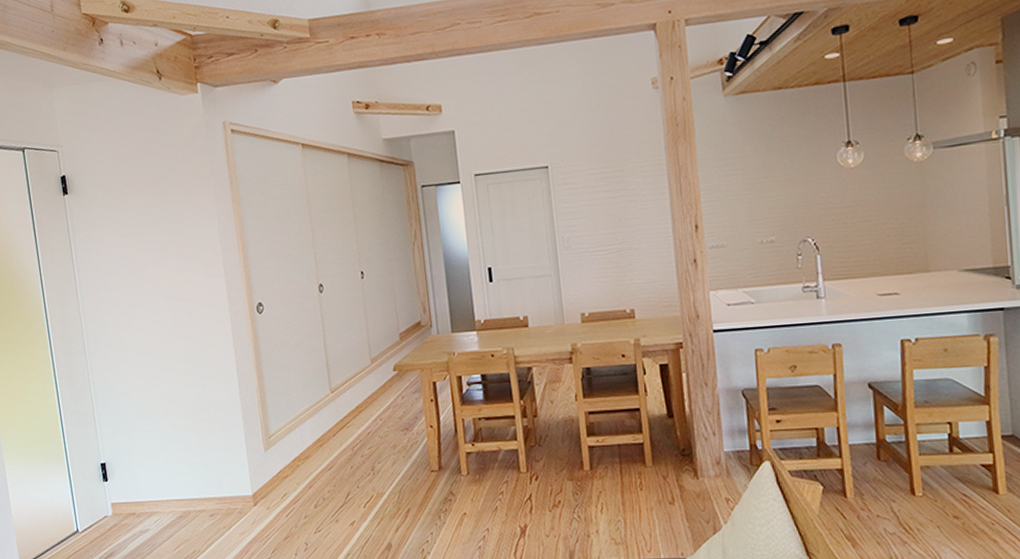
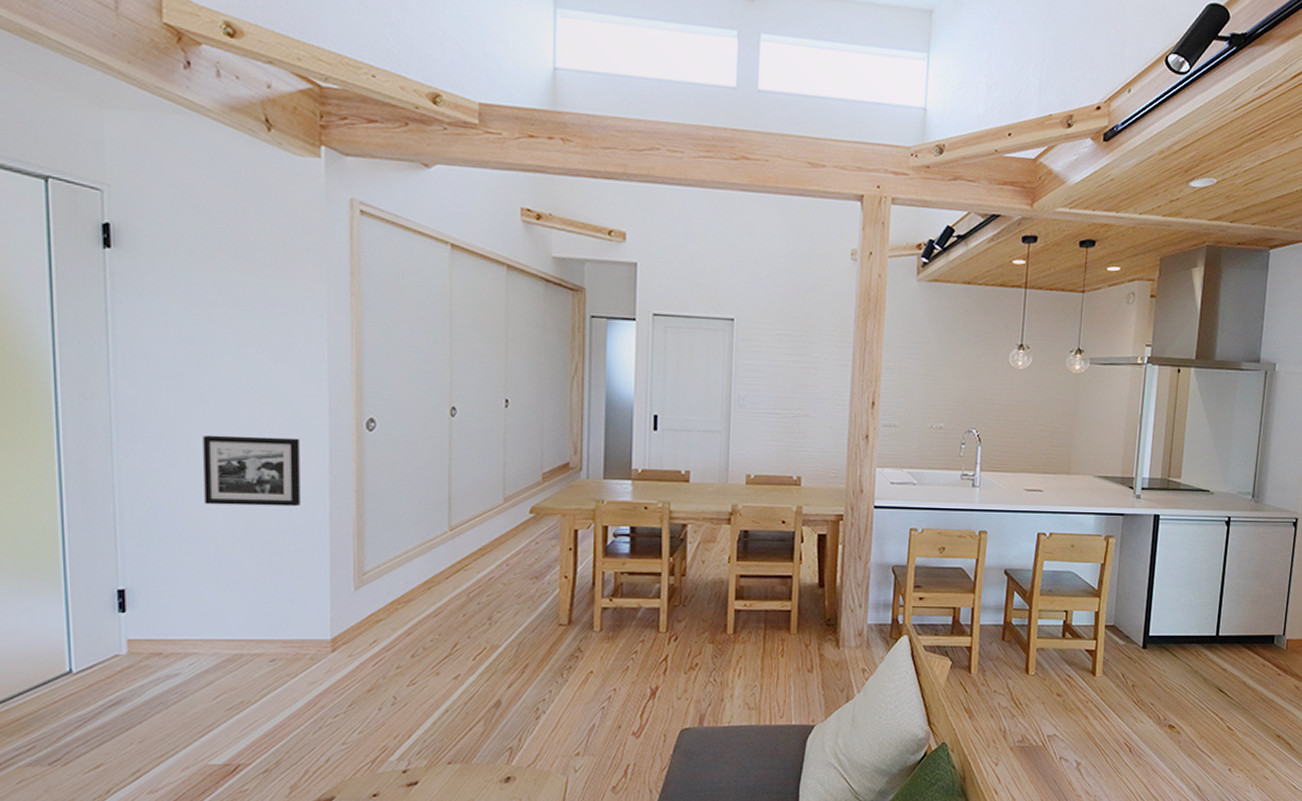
picture frame: none [143,326,217,389] -> present [203,434,300,507]

